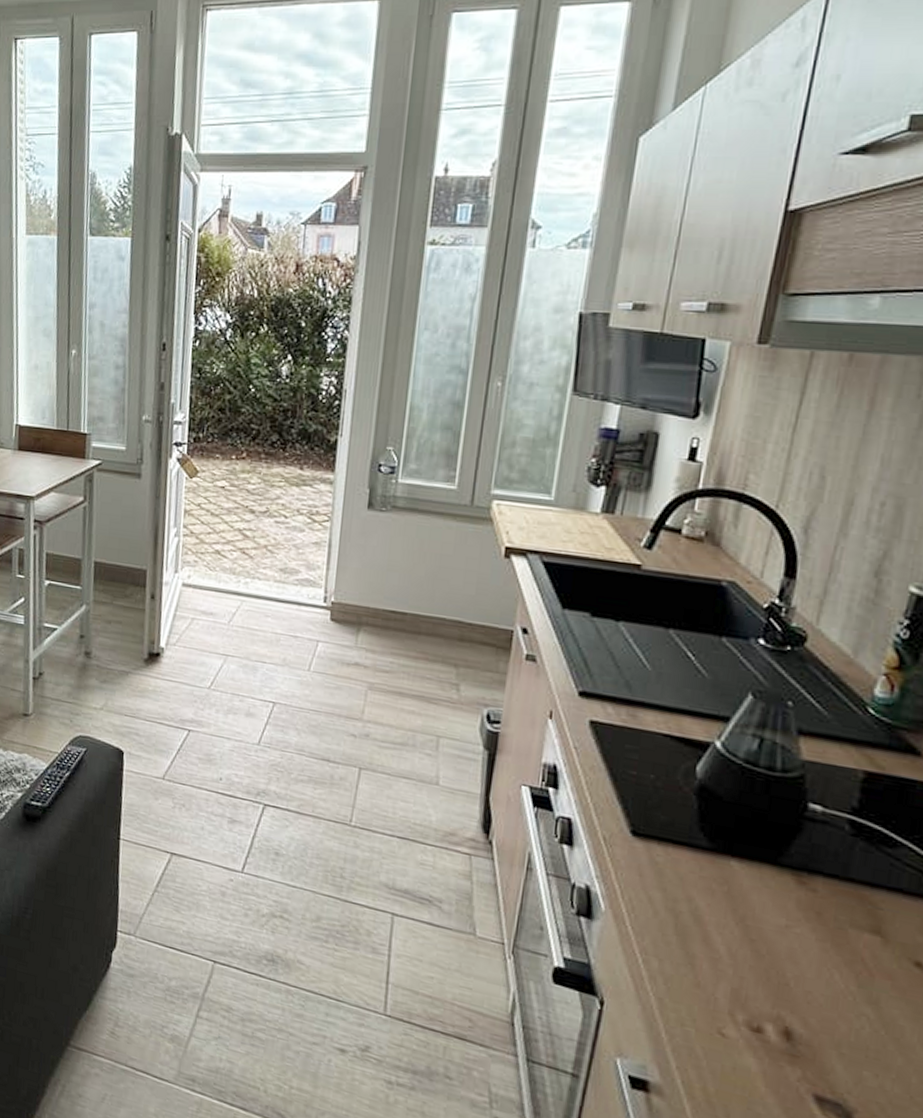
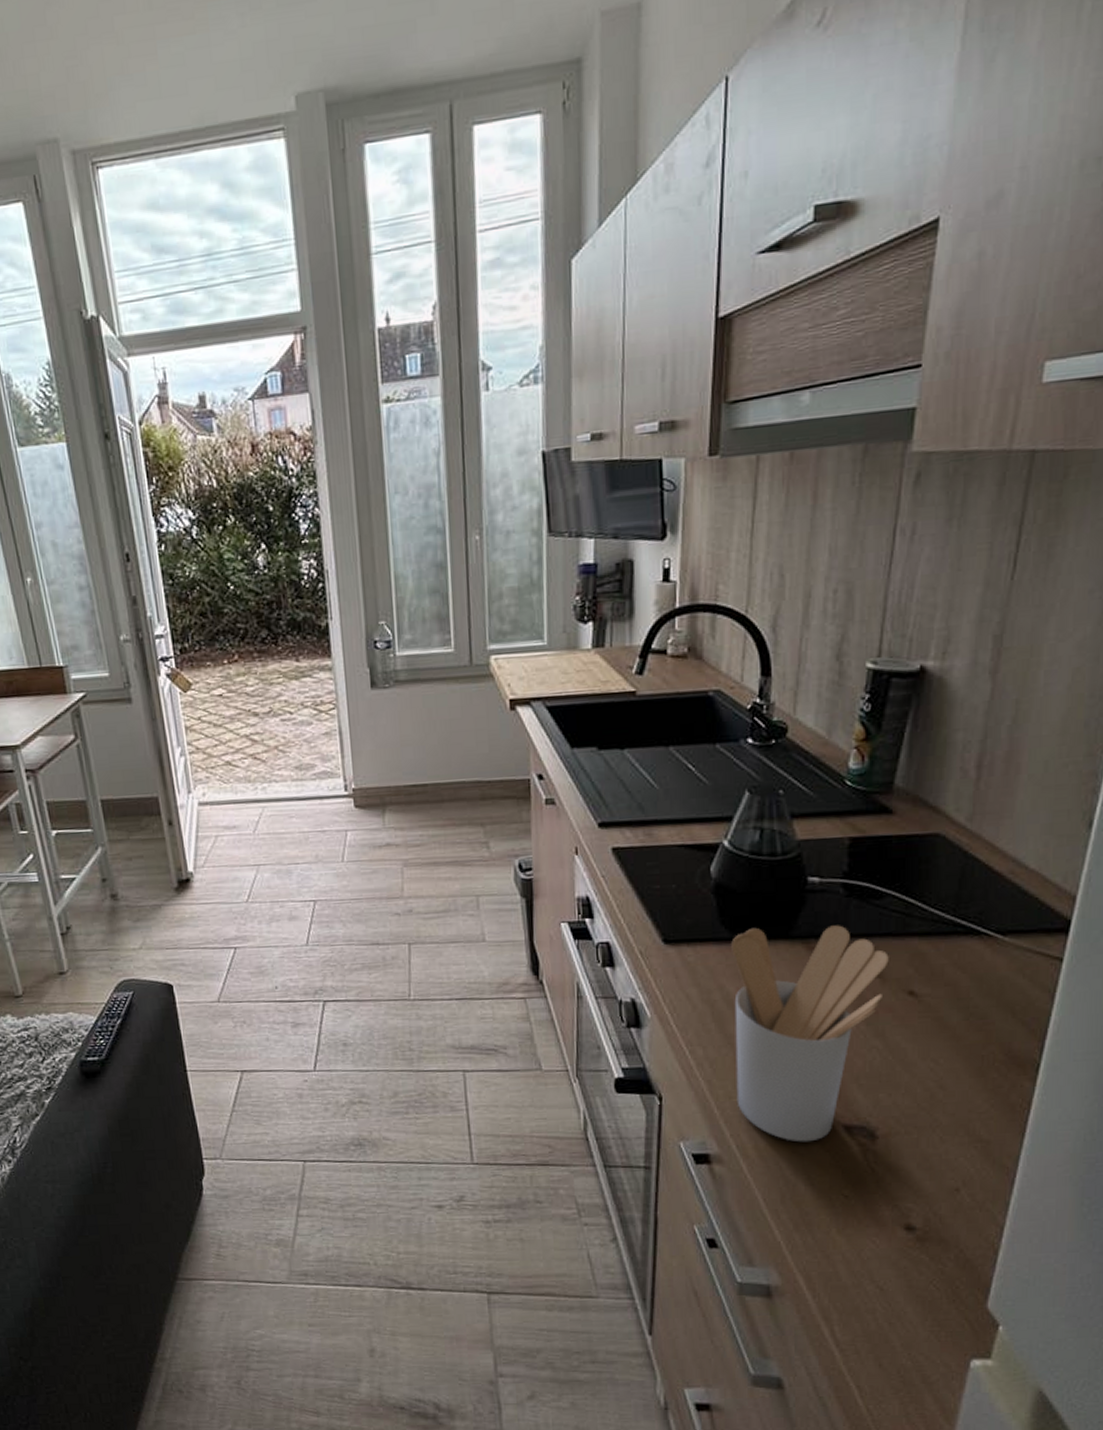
utensil holder: none [689,843,896,1103] -> present [731,925,889,1143]

